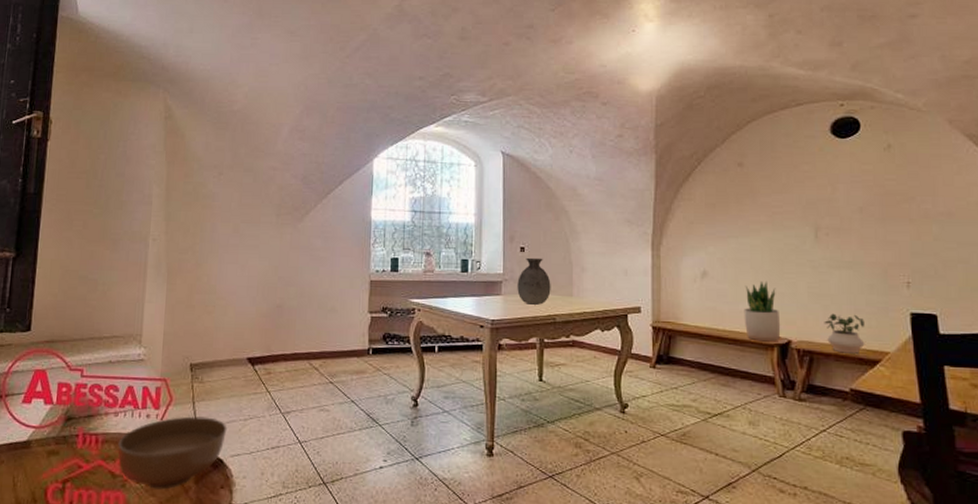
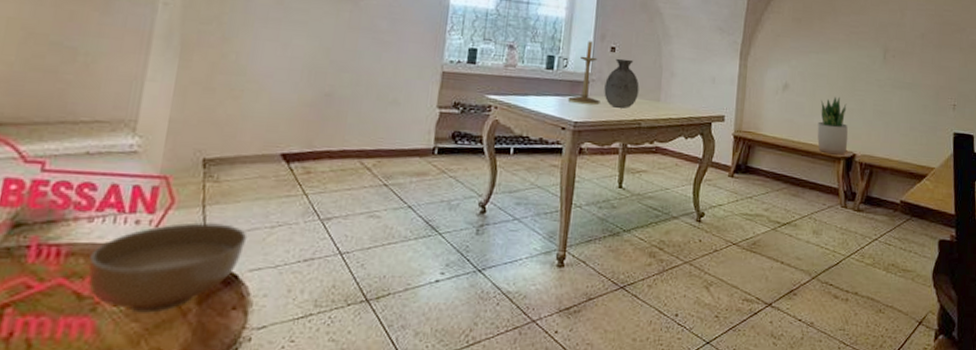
candlestick: none [483,237,514,304] -> present [568,34,600,106]
potted plant: present [824,313,865,354] -> none [884,130,917,168]

